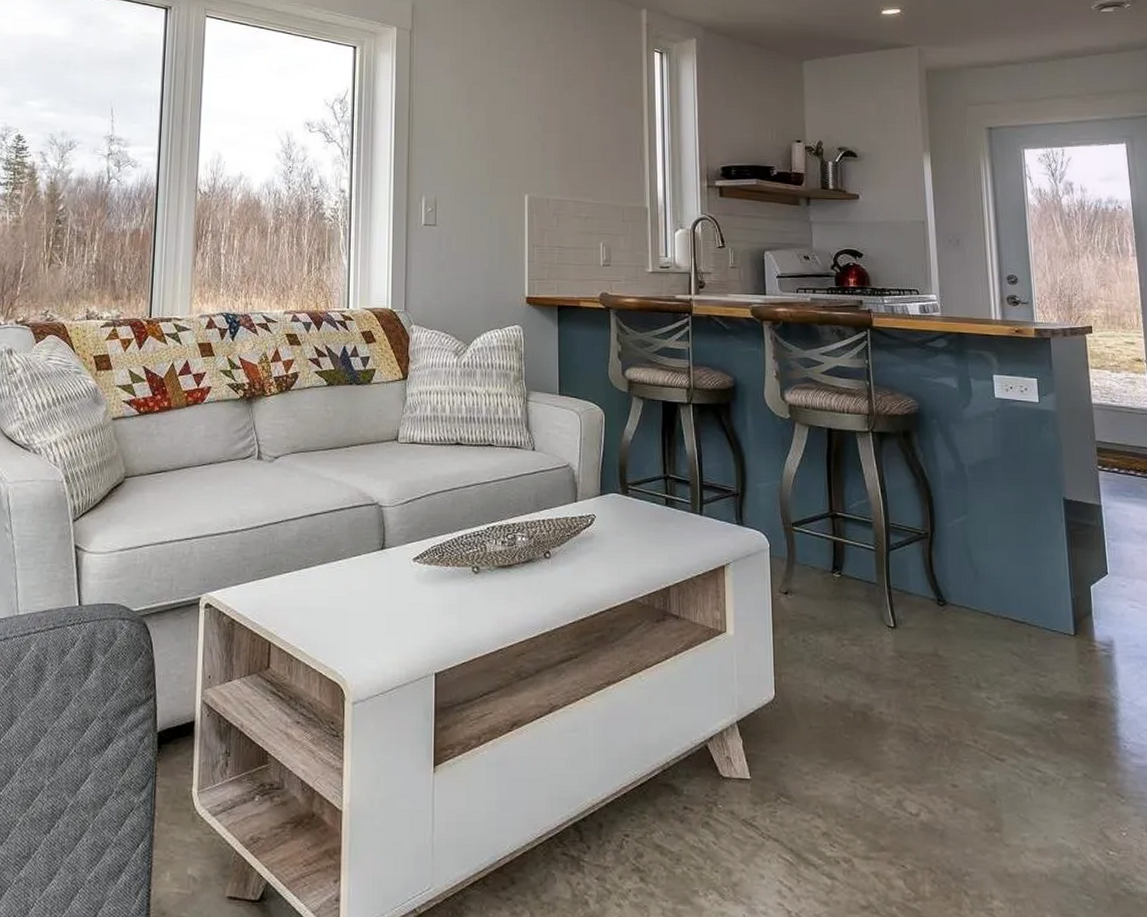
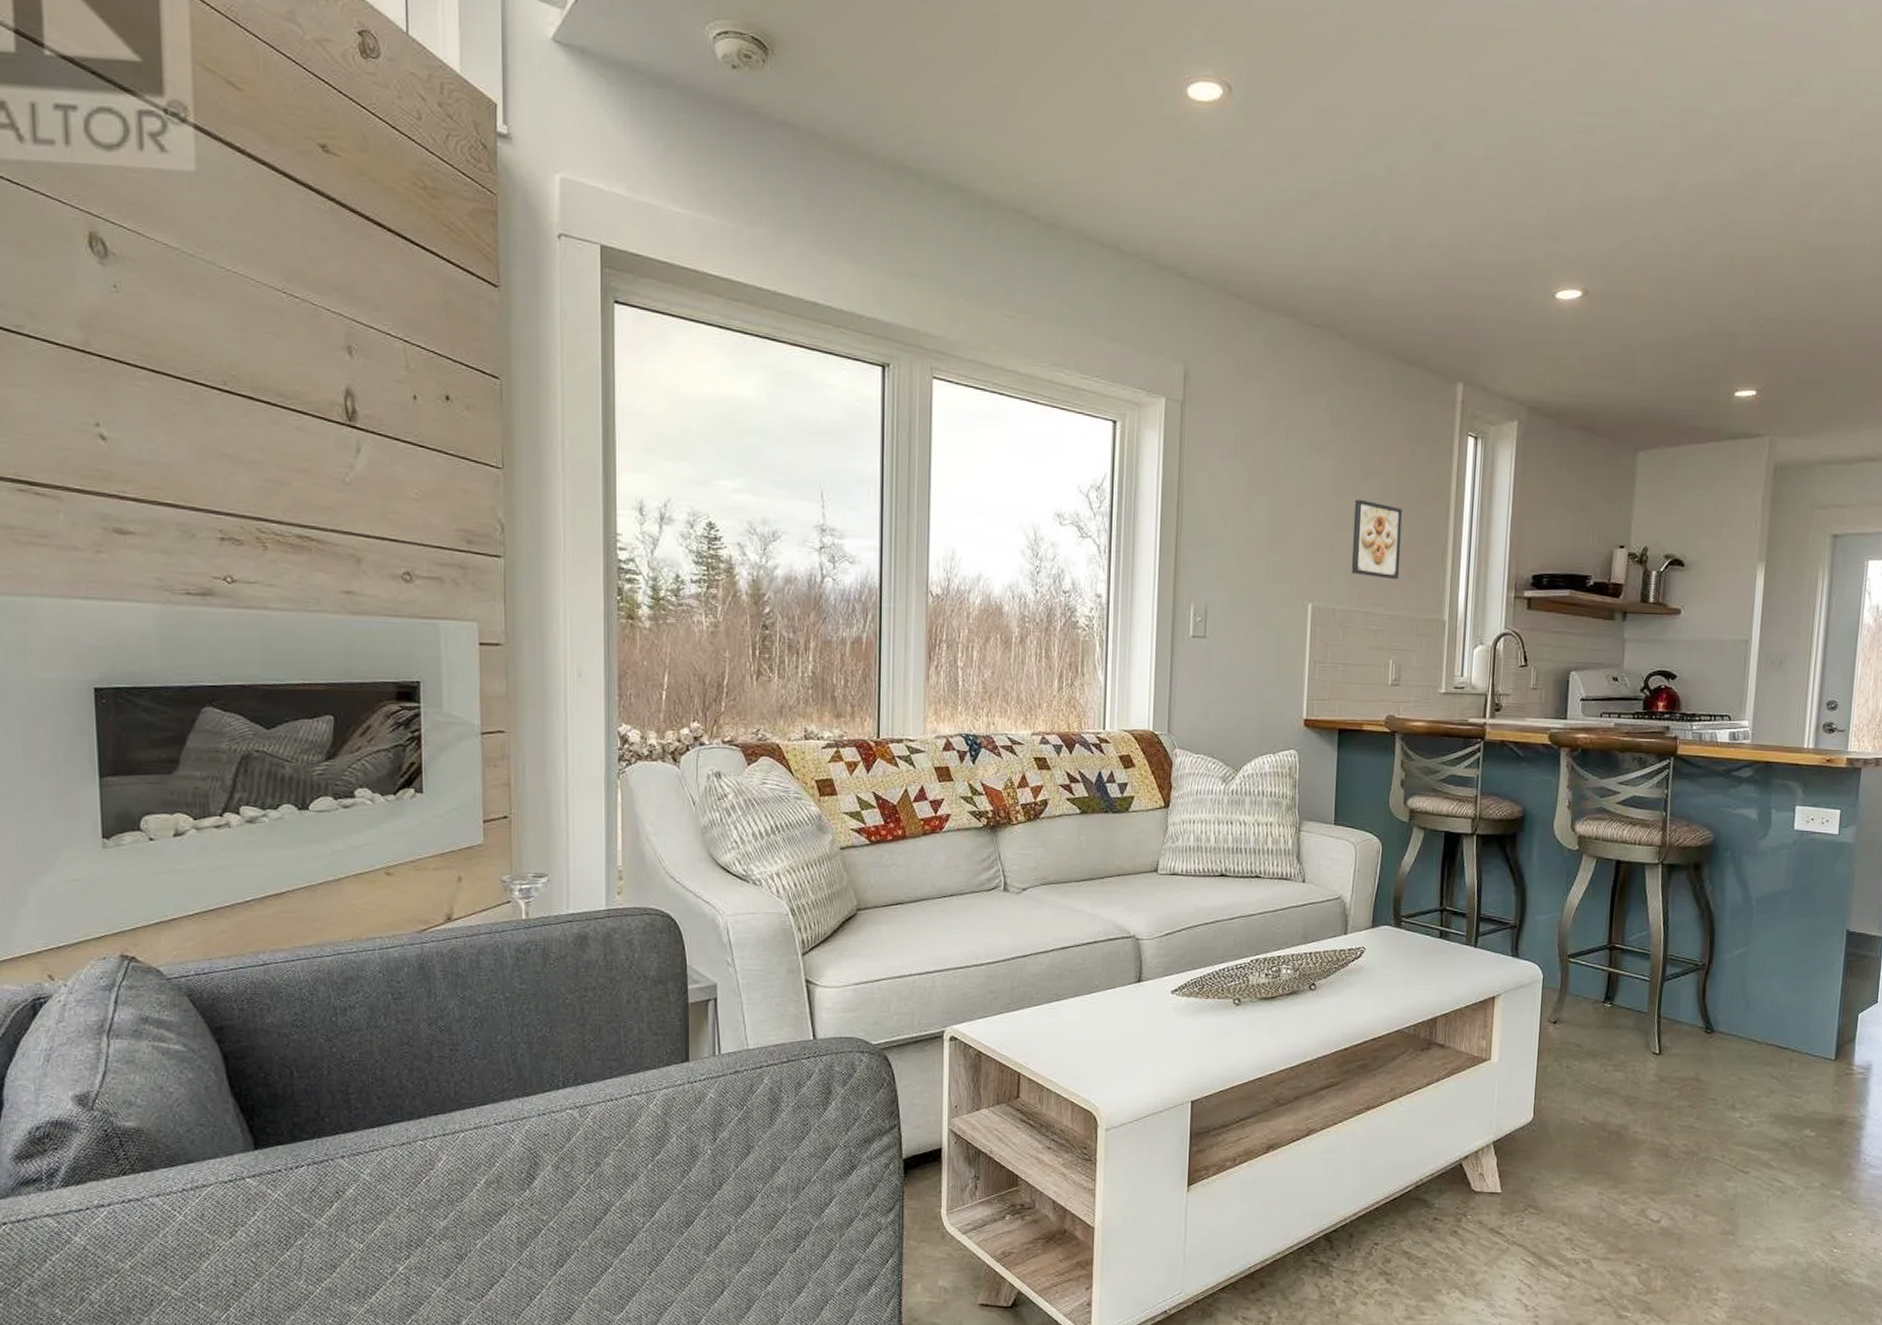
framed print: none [560,106,604,174] -> present [1351,499,1403,580]

